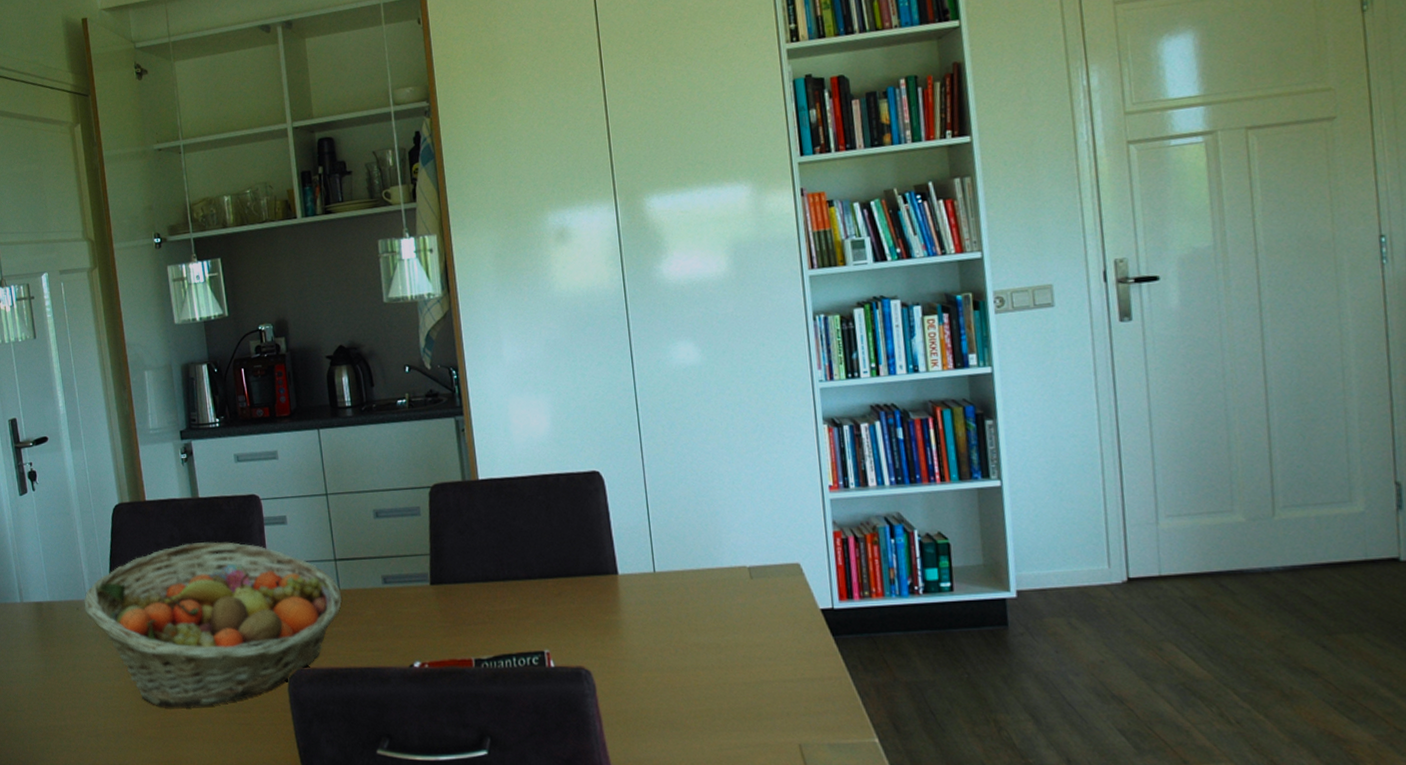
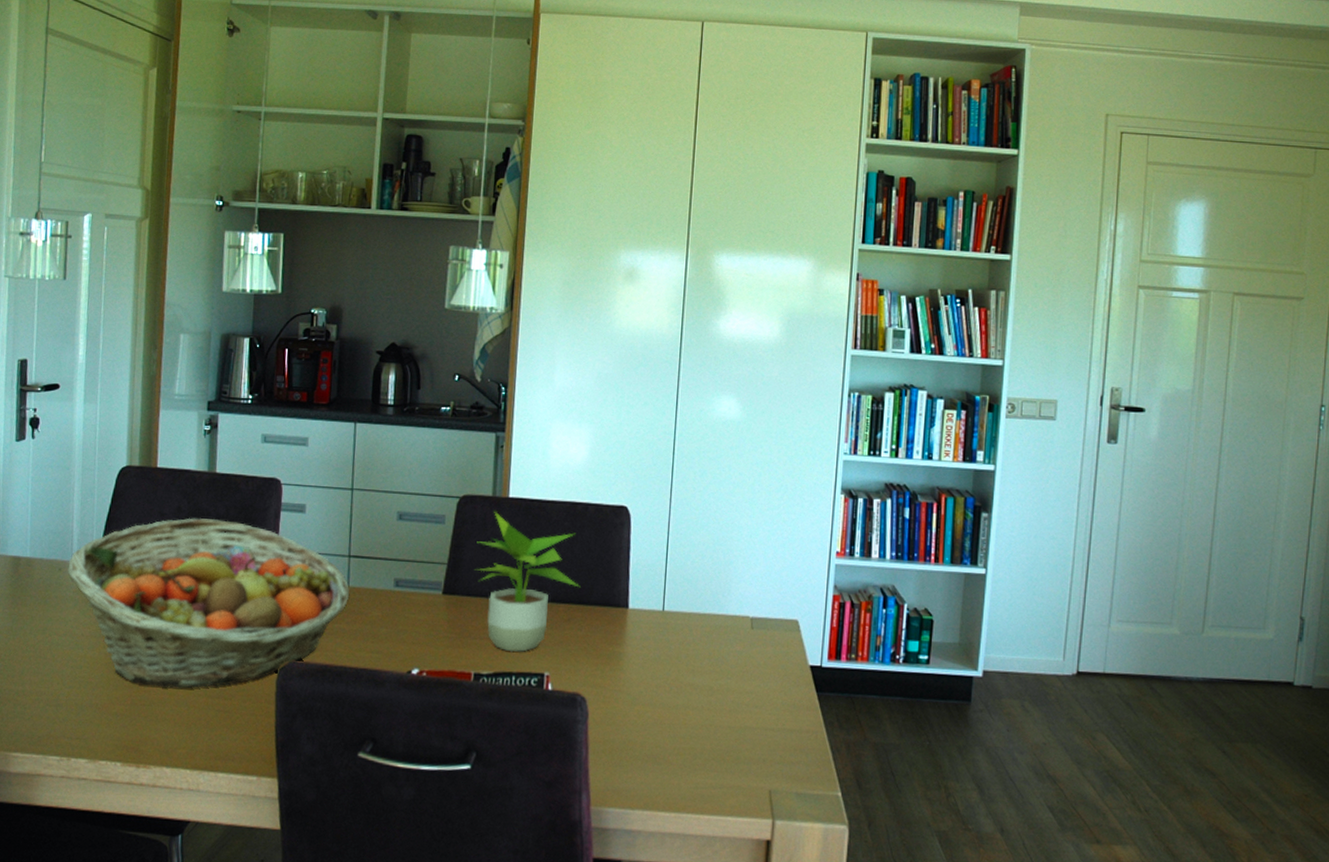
potted plant: none [455,496,566,634] -> present [475,512,581,652]

